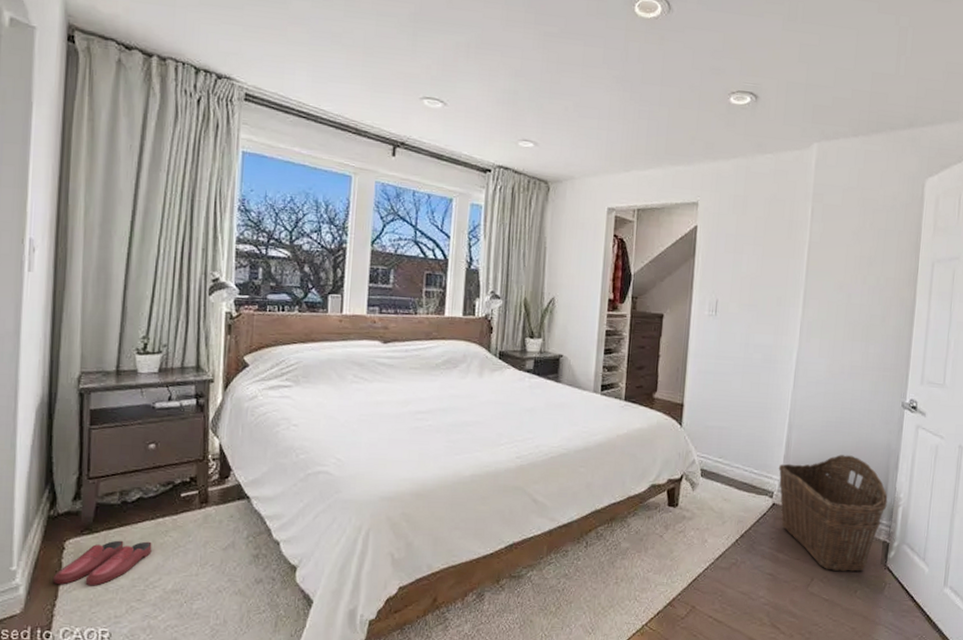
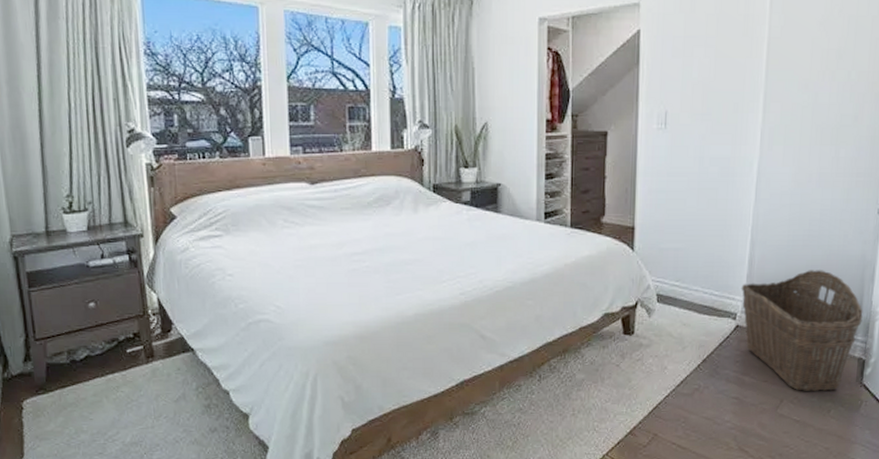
slippers: present [53,540,152,586] -> none [17,397,106,443]

